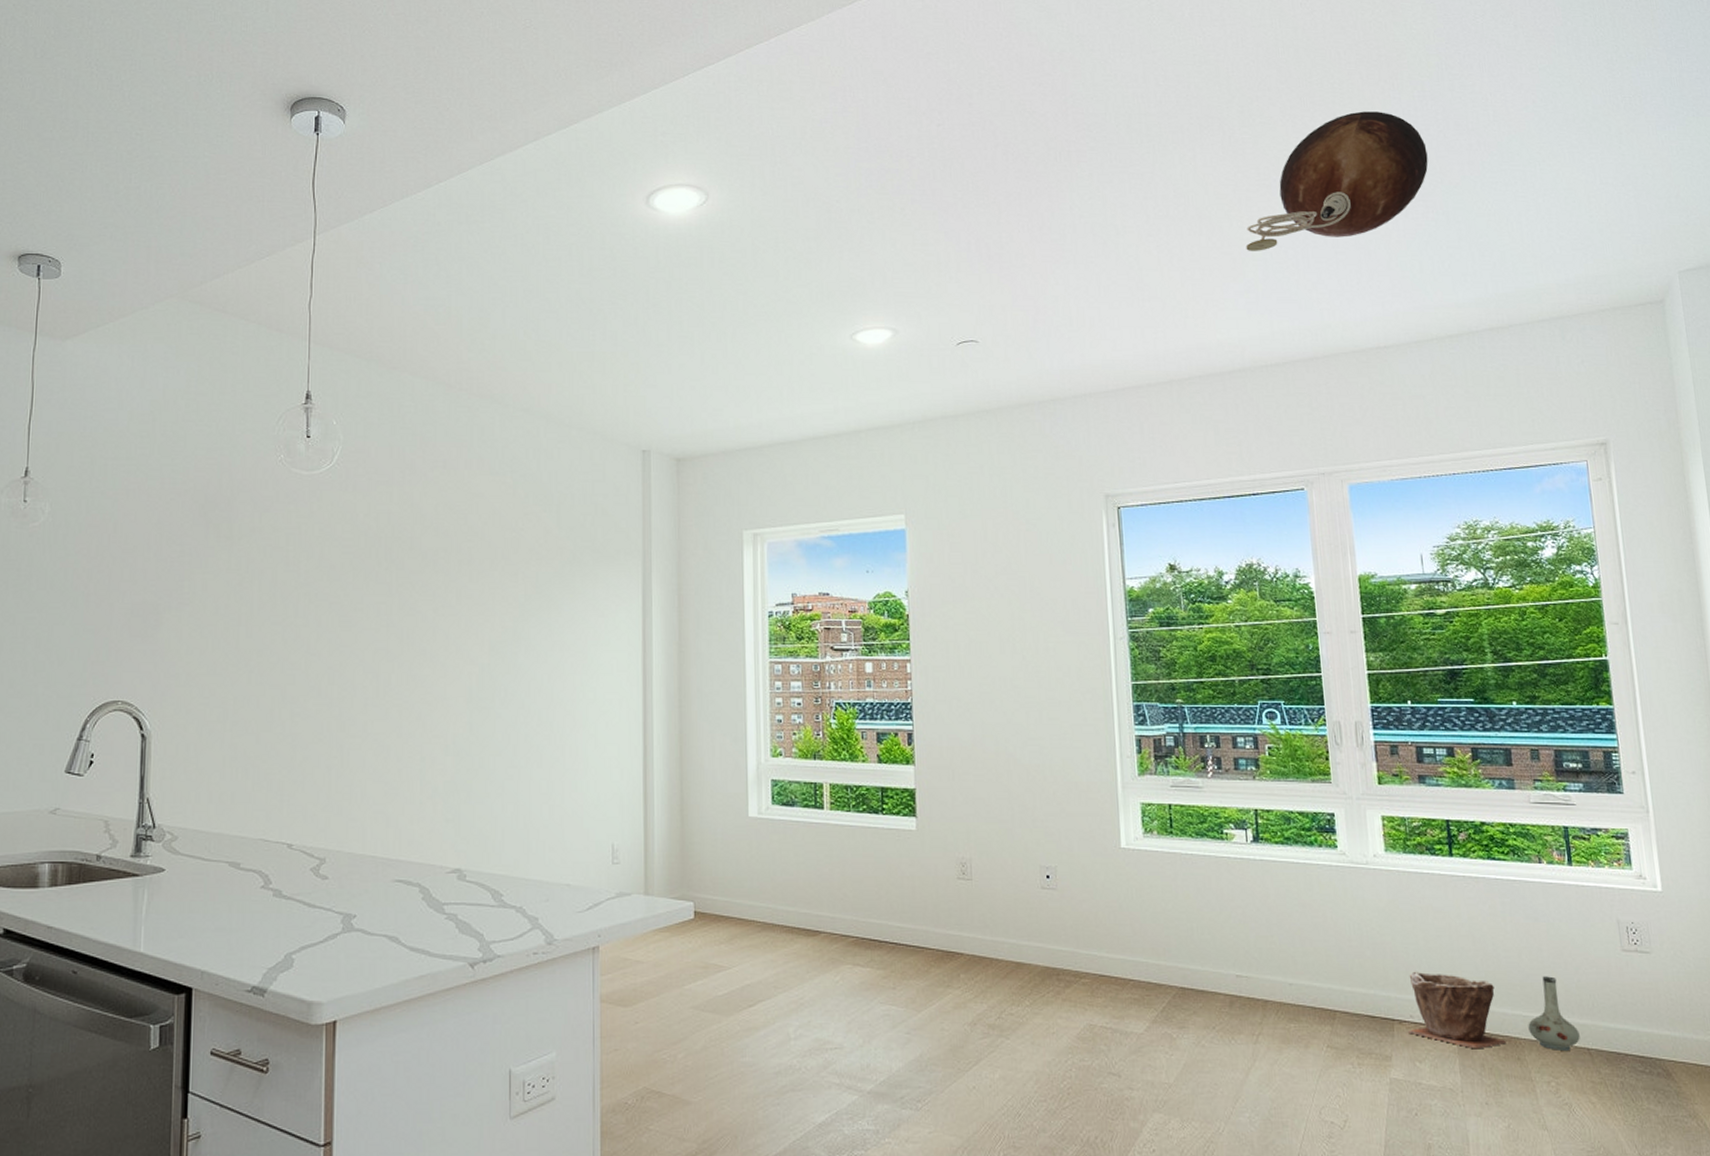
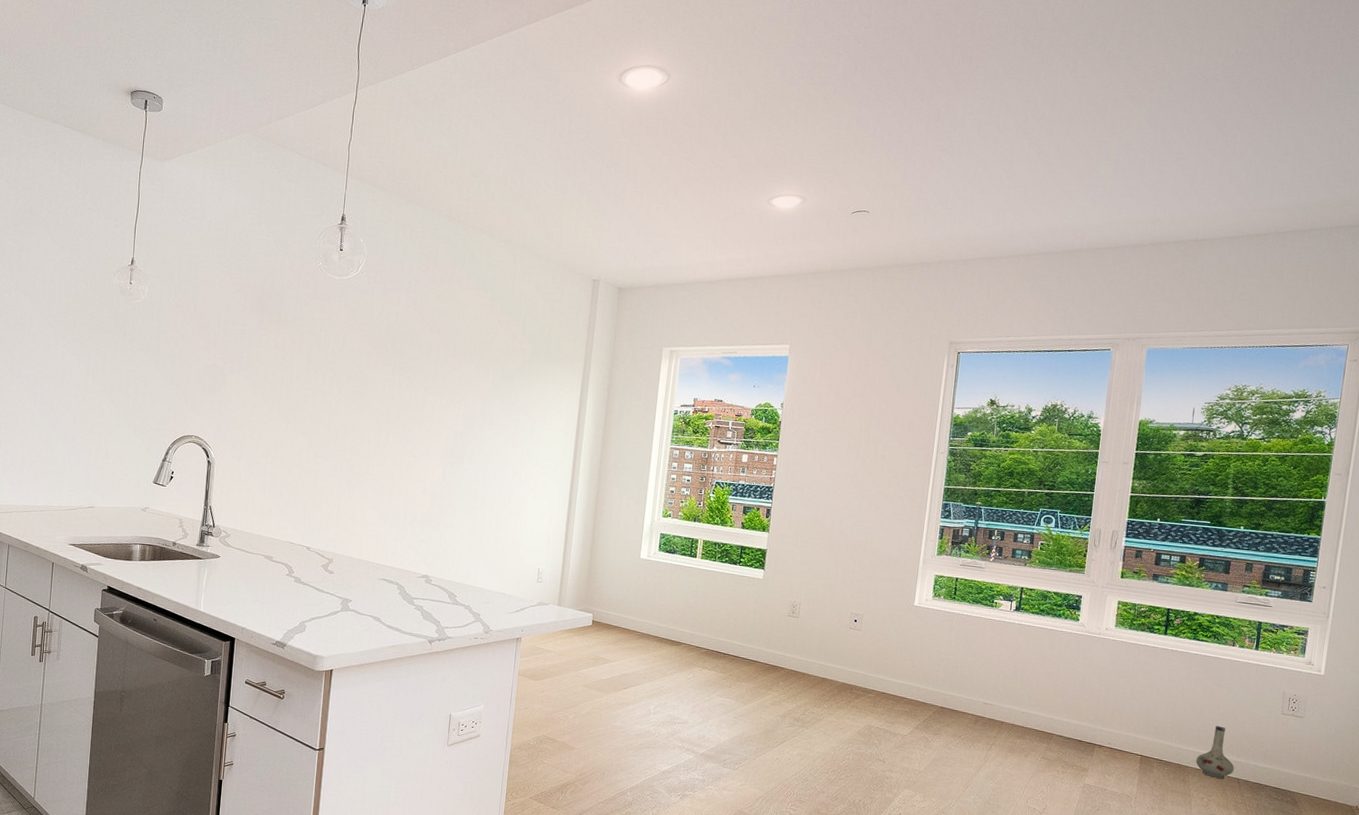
pendant light: present [1246,111,1428,251] -> none [1103,37,1276,153]
plant pot: present [1408,971,1506,1049] -> none [1105,712,1177,771]

